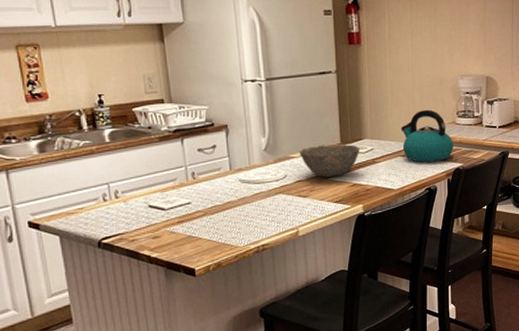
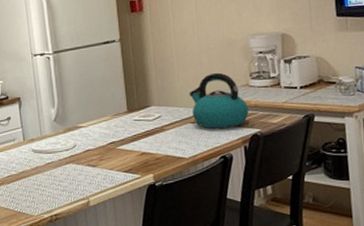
bowl: present [299,144,360,177] -> none [87,112,148,146]

